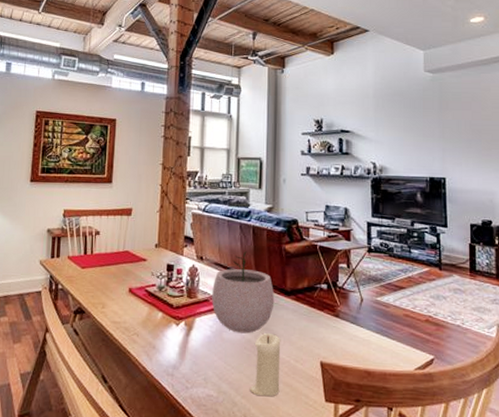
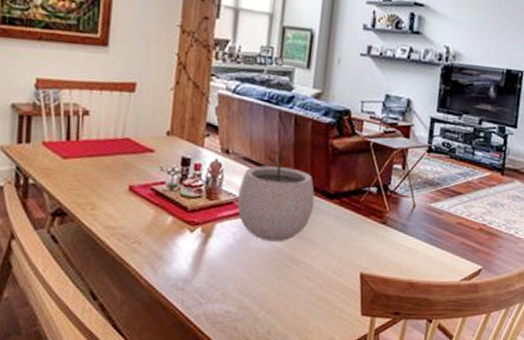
candle: present [249,333,281,397] -> none [276,242,318,312]

